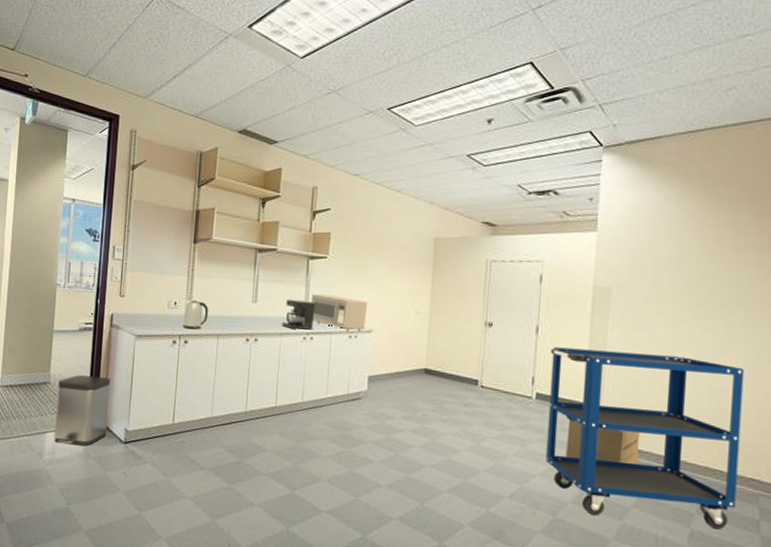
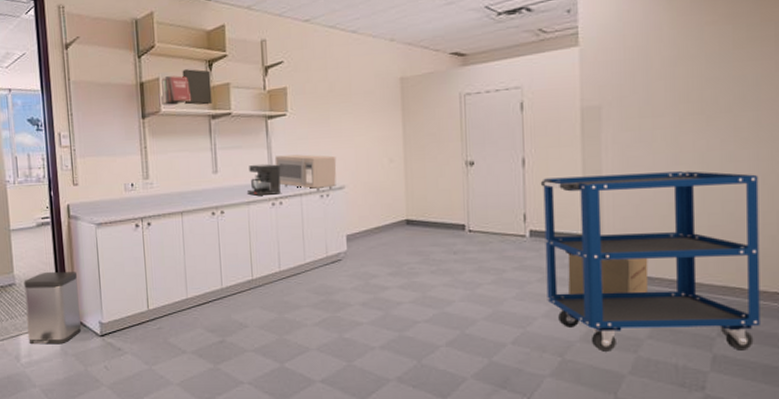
kettle: present [182,300,208,330] -> none [142,179,168,210]
books: none [211,208,242,235] -> present [158,76,191,106]
binder: none [235,203,263,239] -> present [182,69,212,105]

